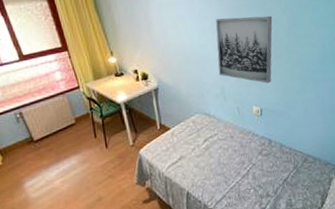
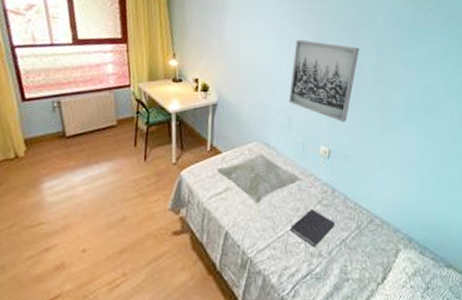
decorative pillow: none [169,122,243,165] -> present [216,153,302,204]
diary: none [239,159,276,191] -> present [290,208,335,248]

